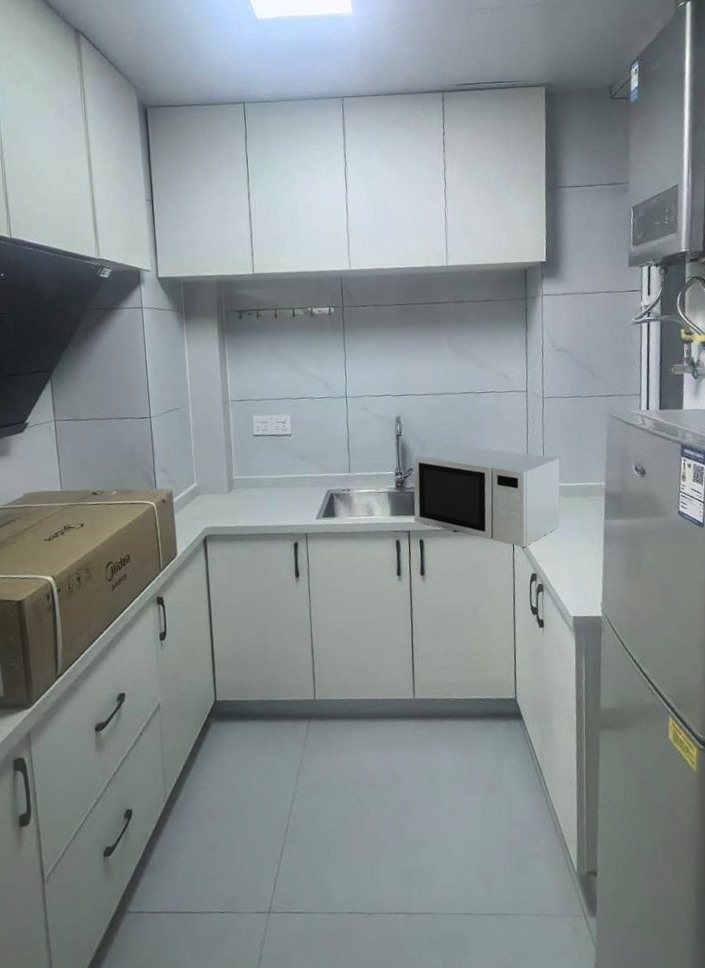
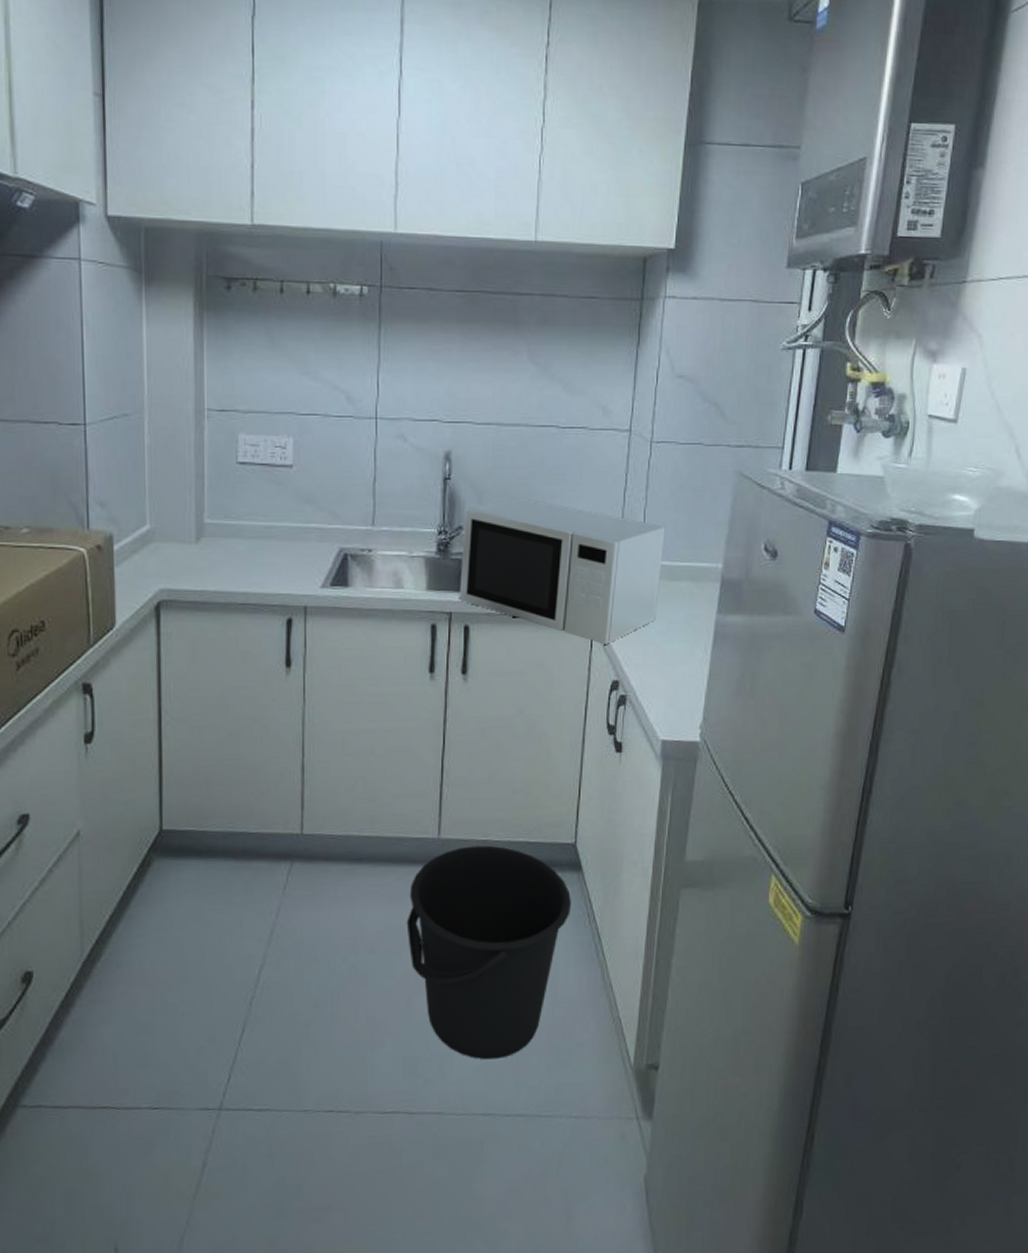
bucket: none [395,702,518,870] -> present [406,845,572,1060]

